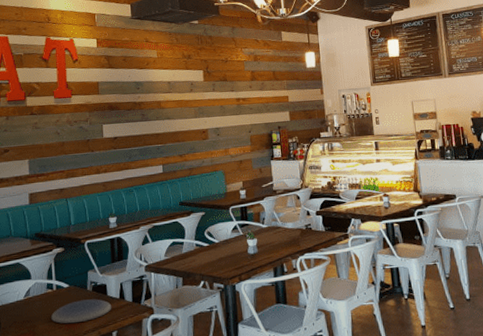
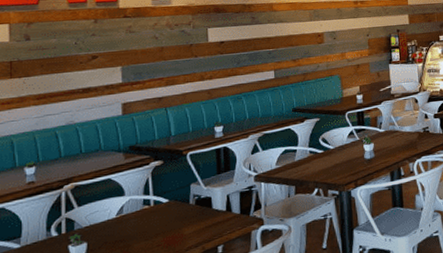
plate: present [51,299,112,324] -> none [148,213,218,241]

